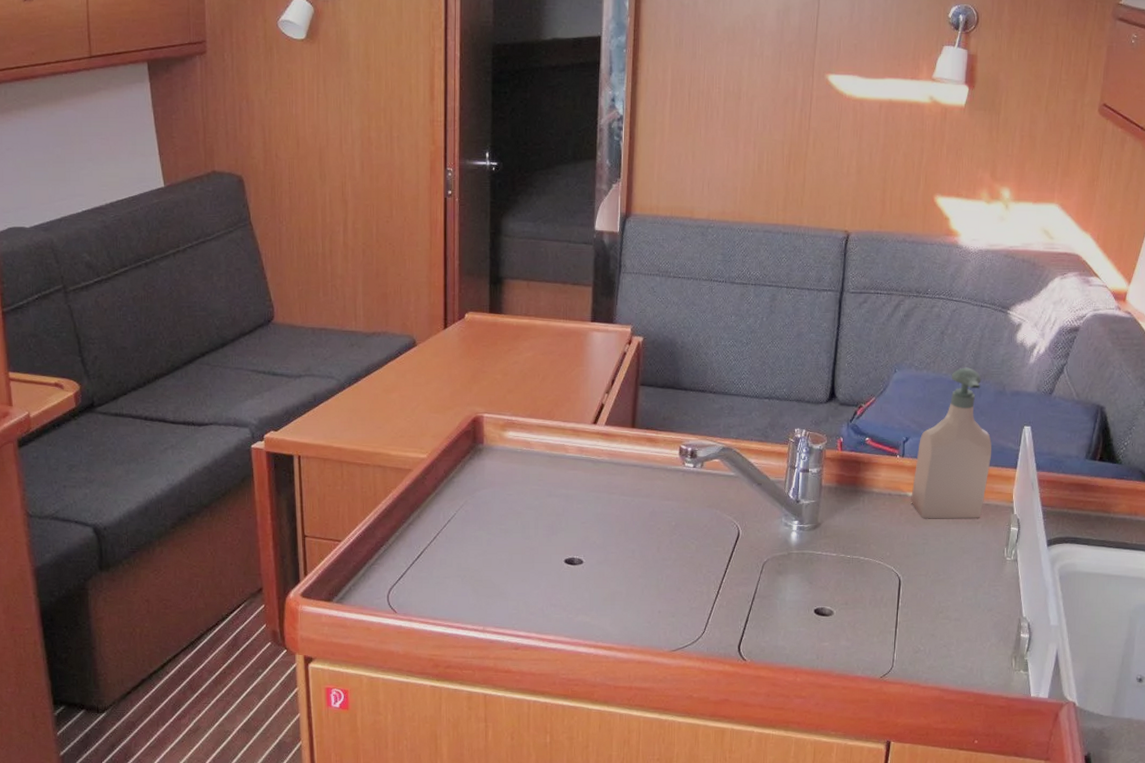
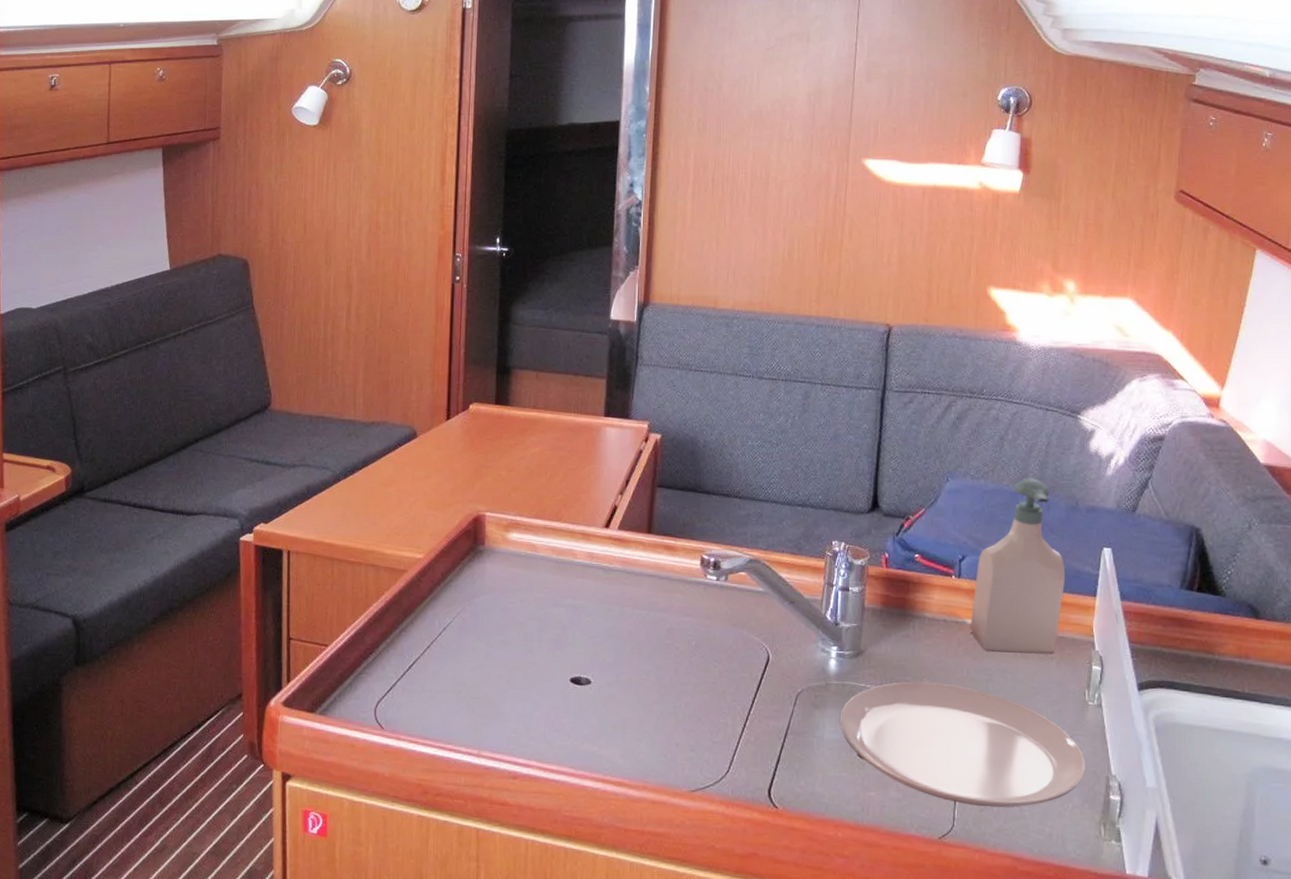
plate: none [799,547,1002,649] -> present [839,681,1085,808]

